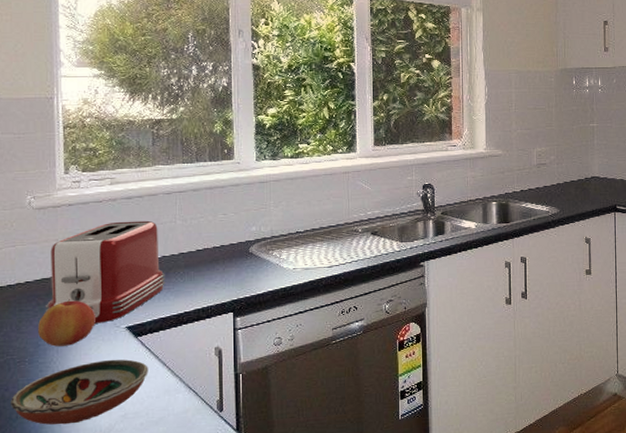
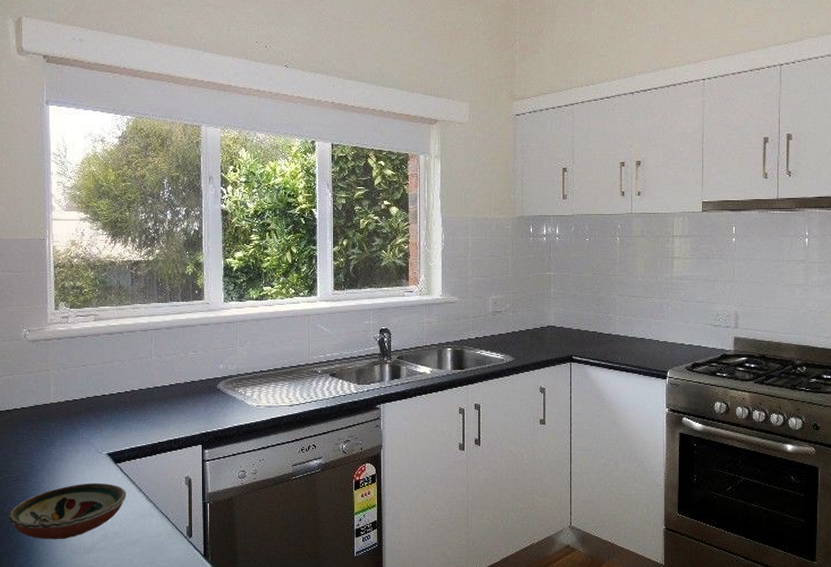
apple: present [38,299,97,347] -> none [32,425,82,468]
toaster: present [45,220,165,324] -> none [37,355,142,449]

